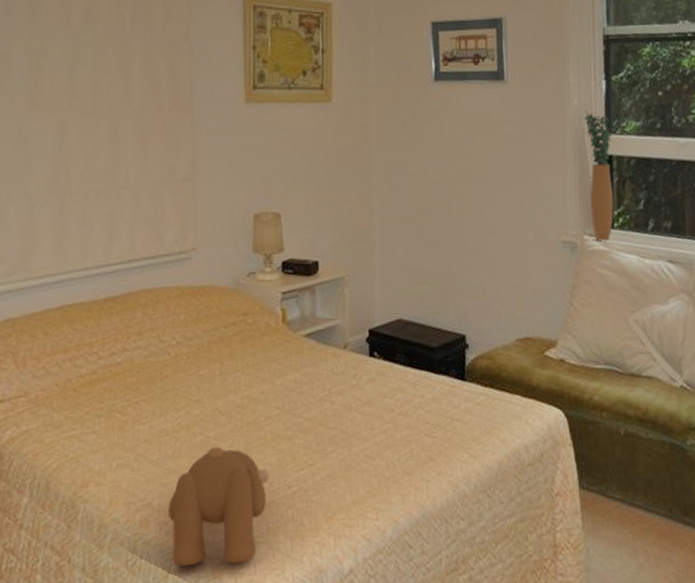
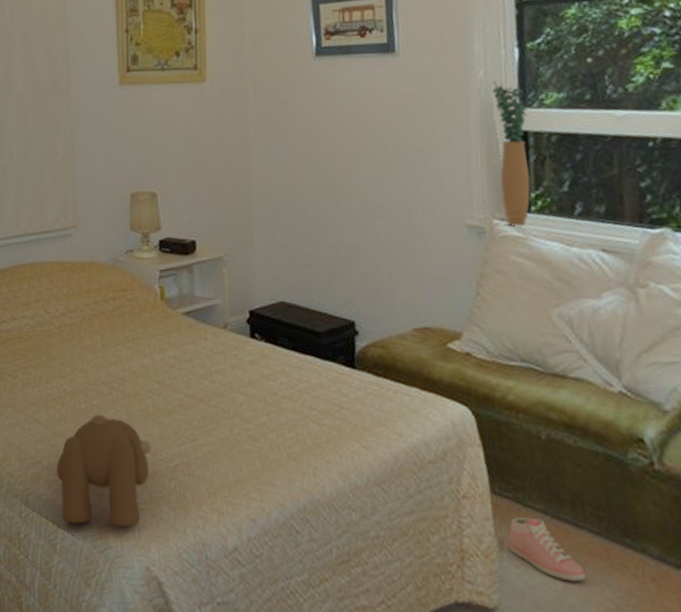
sneaker: none [592,506,655,562] -> present [507,517,587,581]

